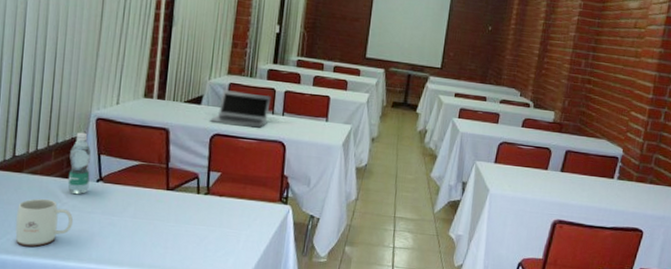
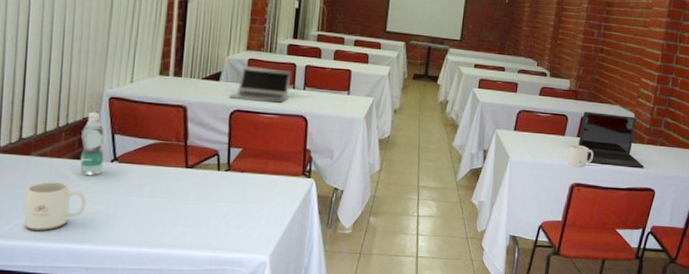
mug: none [550,179,578,204] -> present [568,144,594,168]
laptop: none [562,145,632,207] -> present [578,111,645,168]

